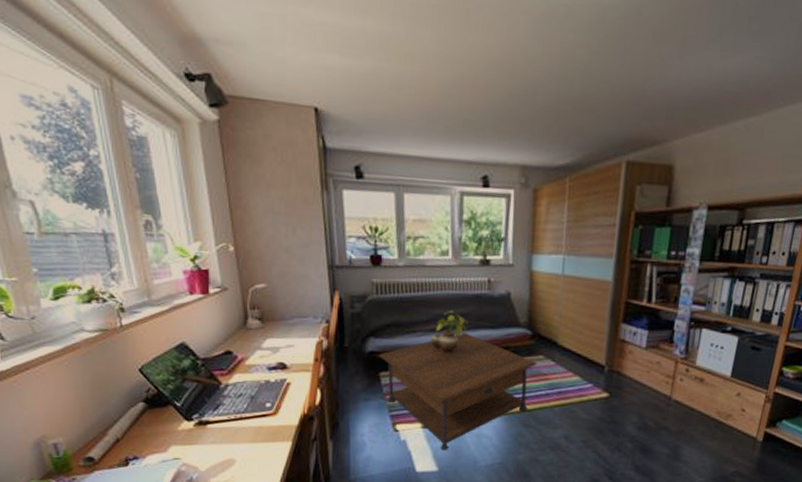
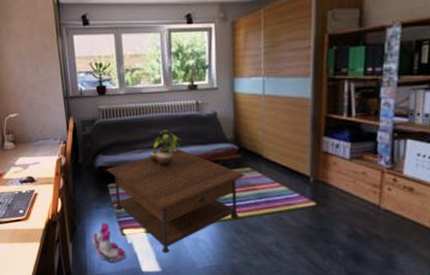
boots: none [357,417,398,462] -> present [92,223,126,262]

